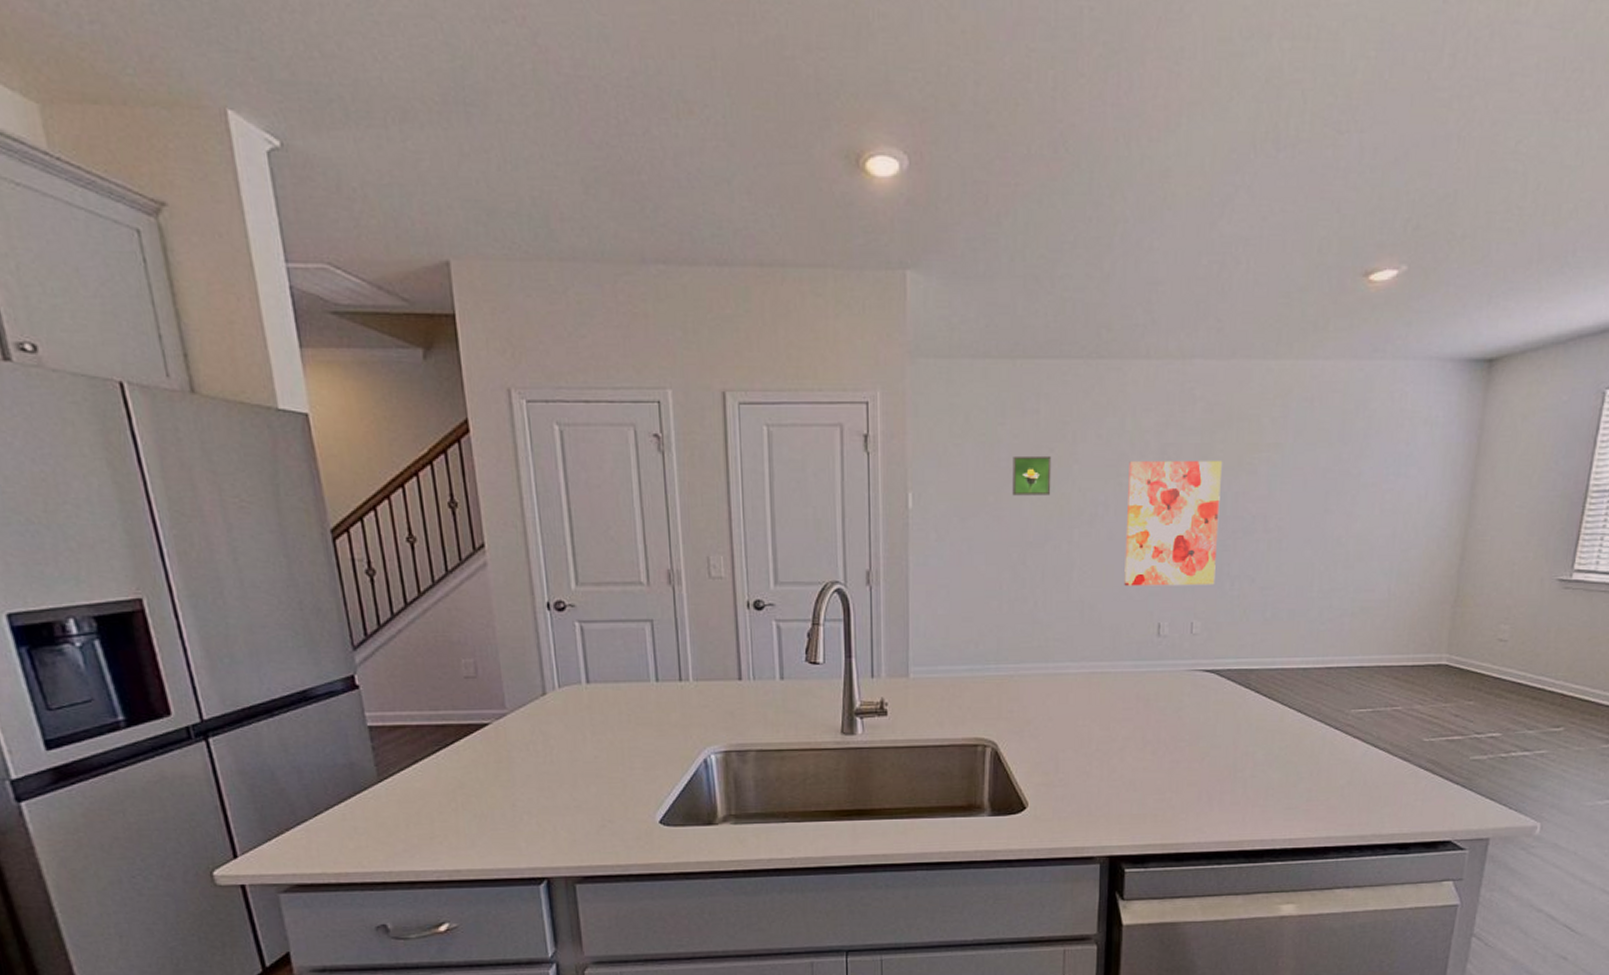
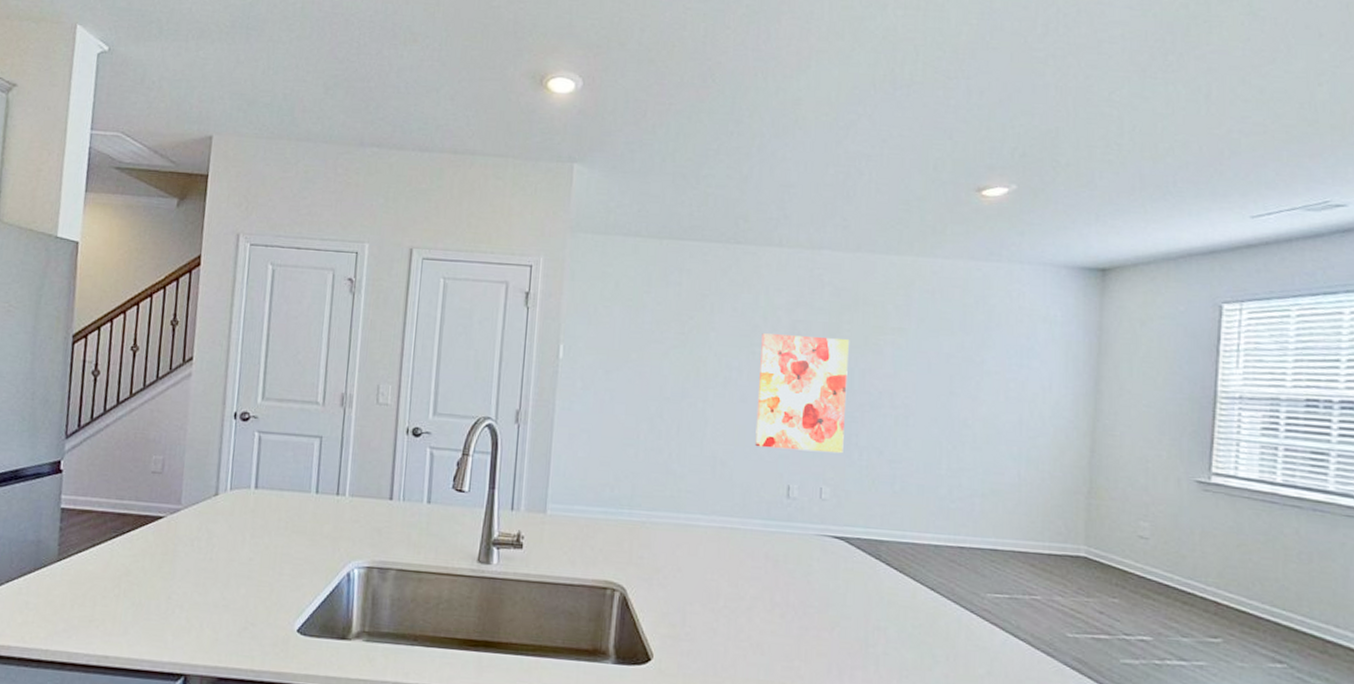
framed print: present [1012,455,1052,496] -> none [653,320,691,357]

